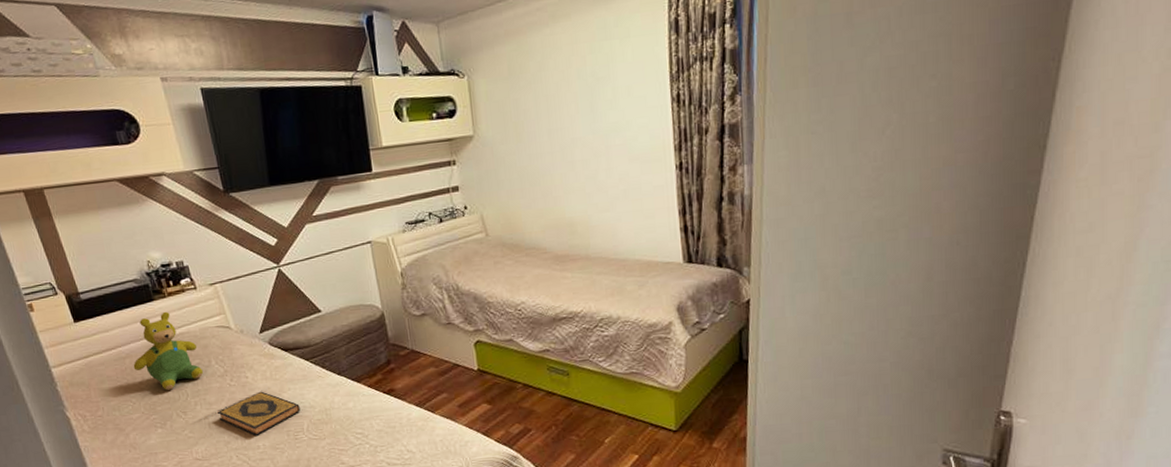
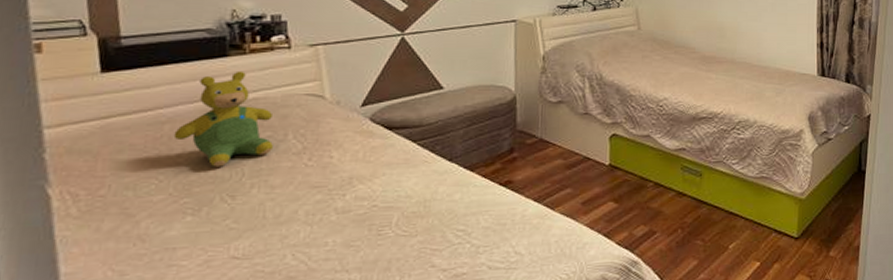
hardback book: present [217,391,300,437] -> none [280,175,393,231]

